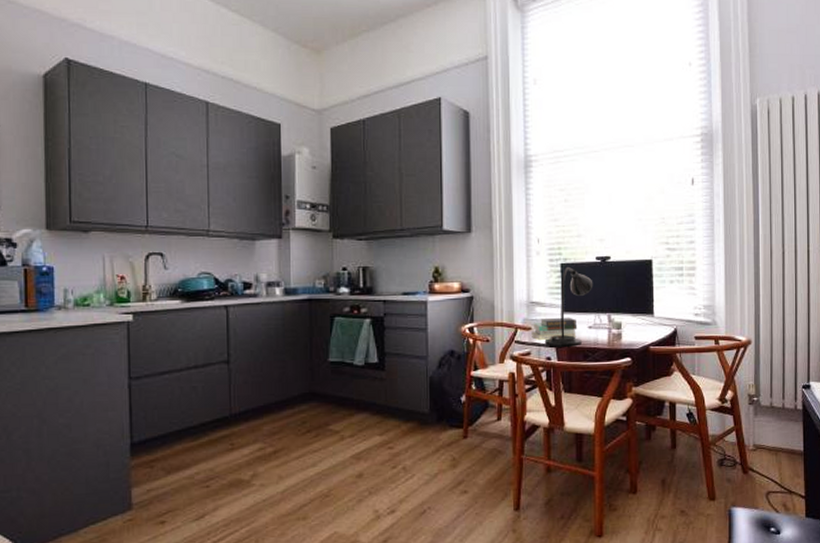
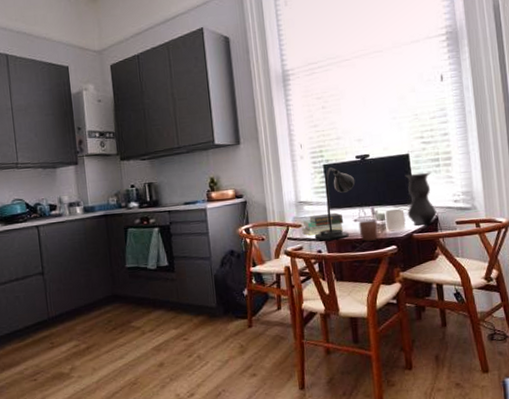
mug: none [593,328,619,351] -> present [358,220,384,242]
mug: none [622,318,643,342] -> present [385,209,406,232]
vase: none [645,281,676,339] -> present [405,172,437,226]

